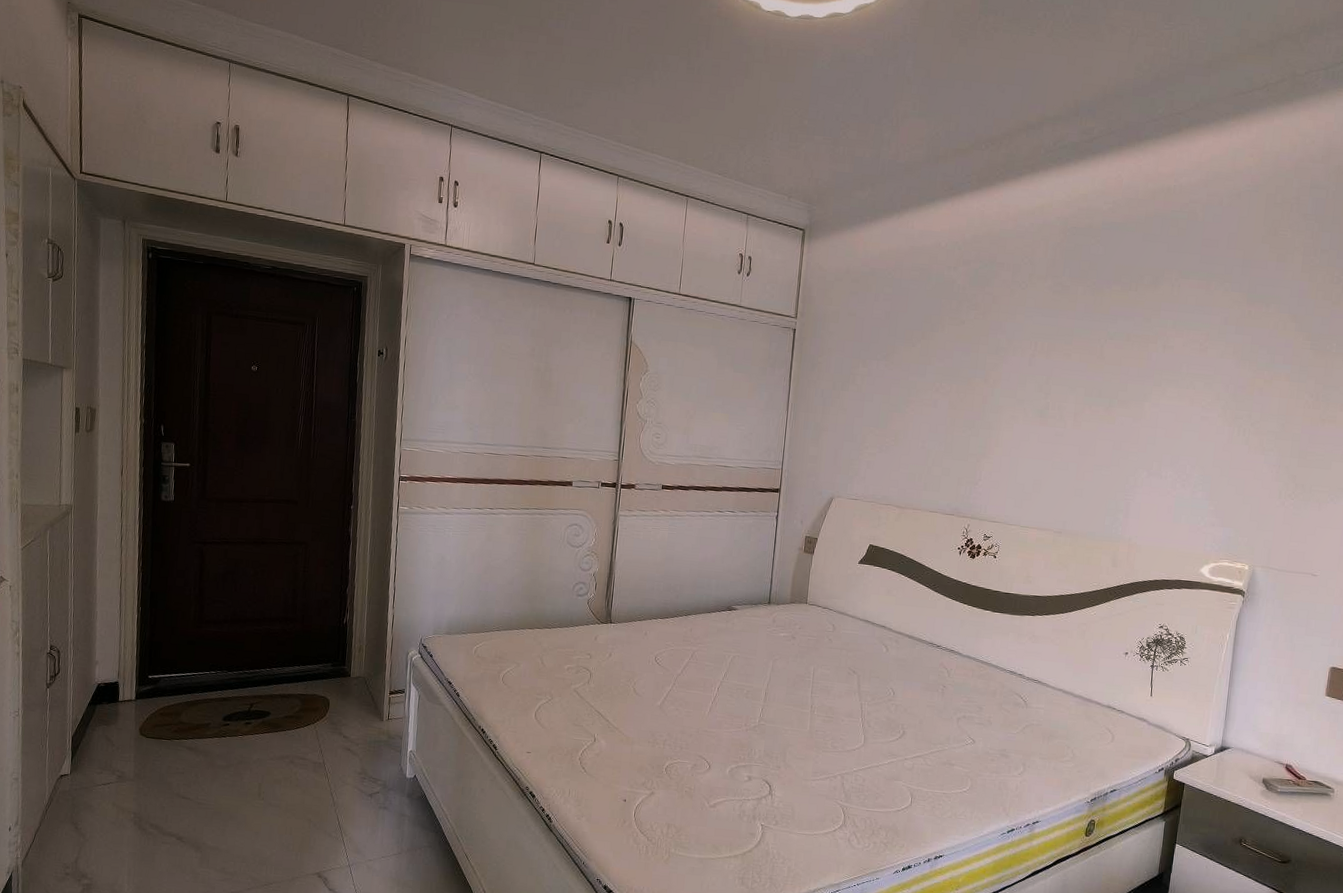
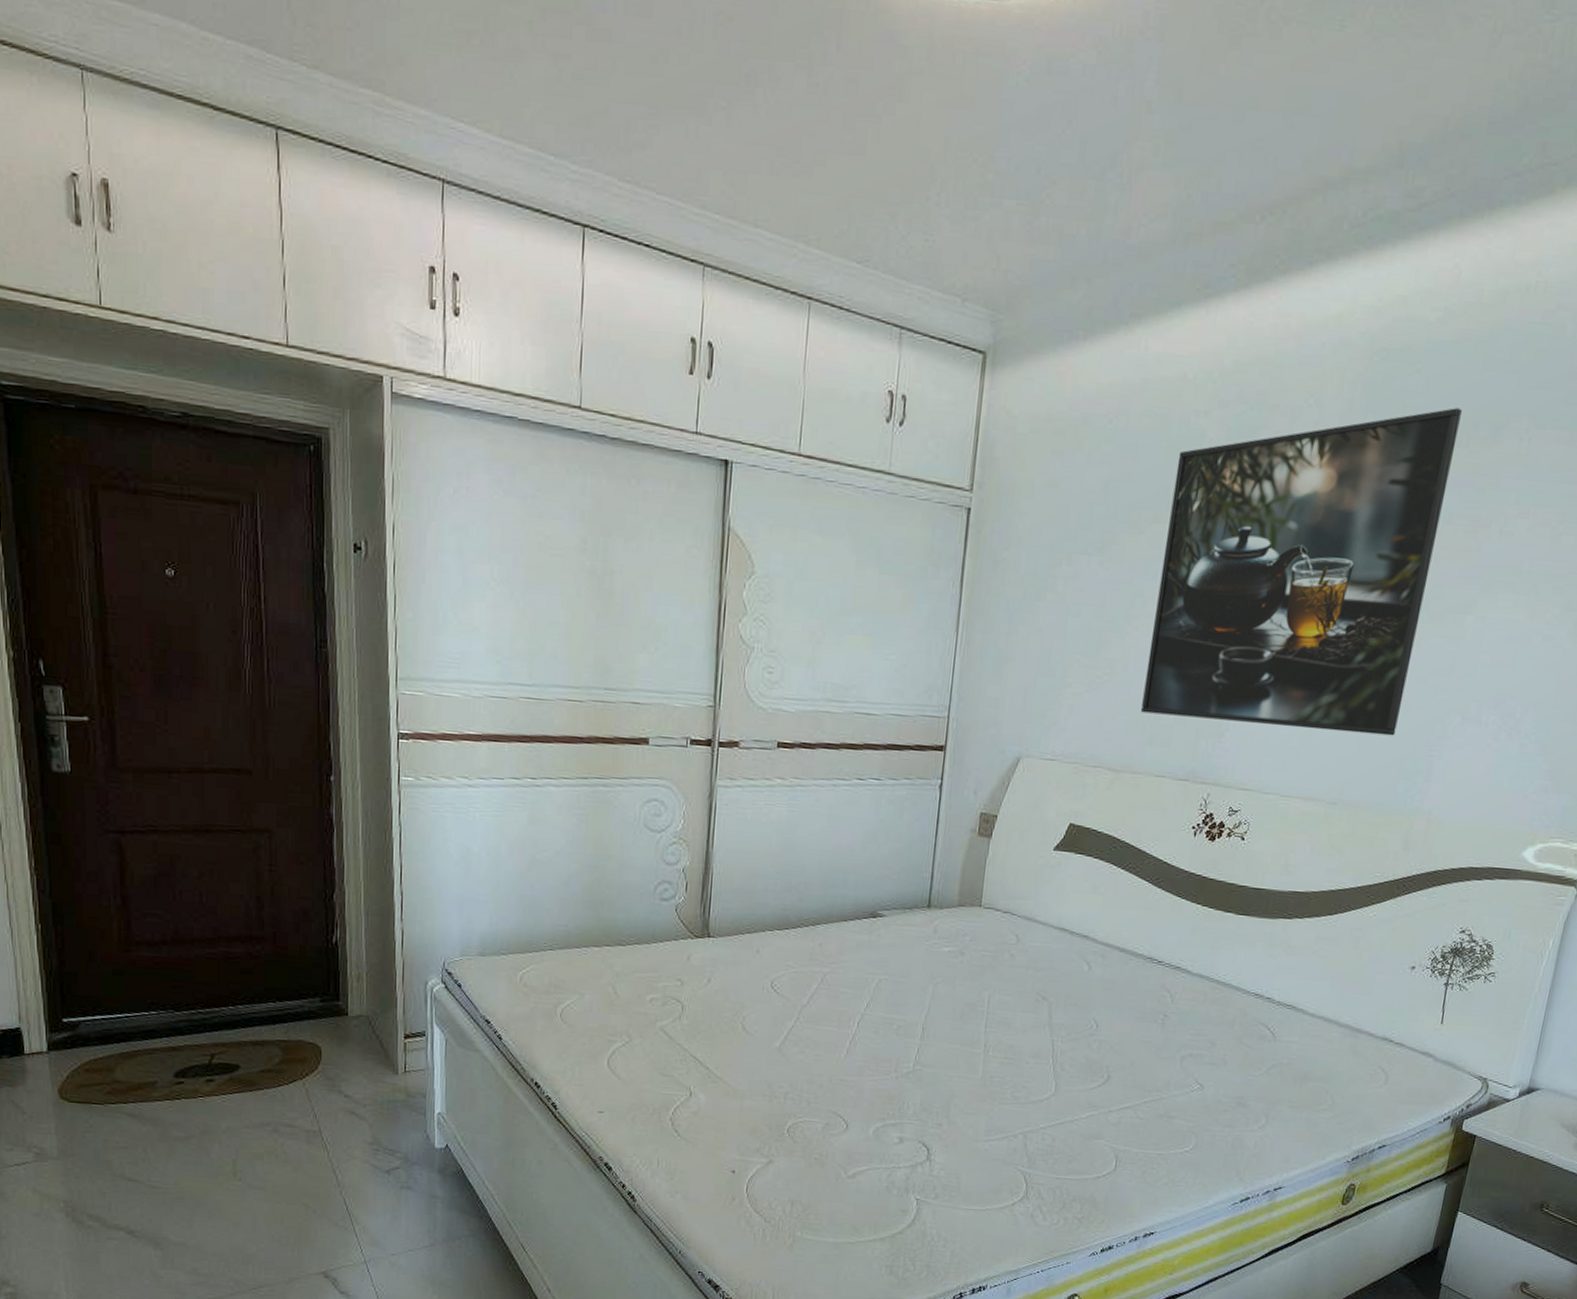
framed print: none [918,265,1130,485] -> present [1141,408,1462,736]

